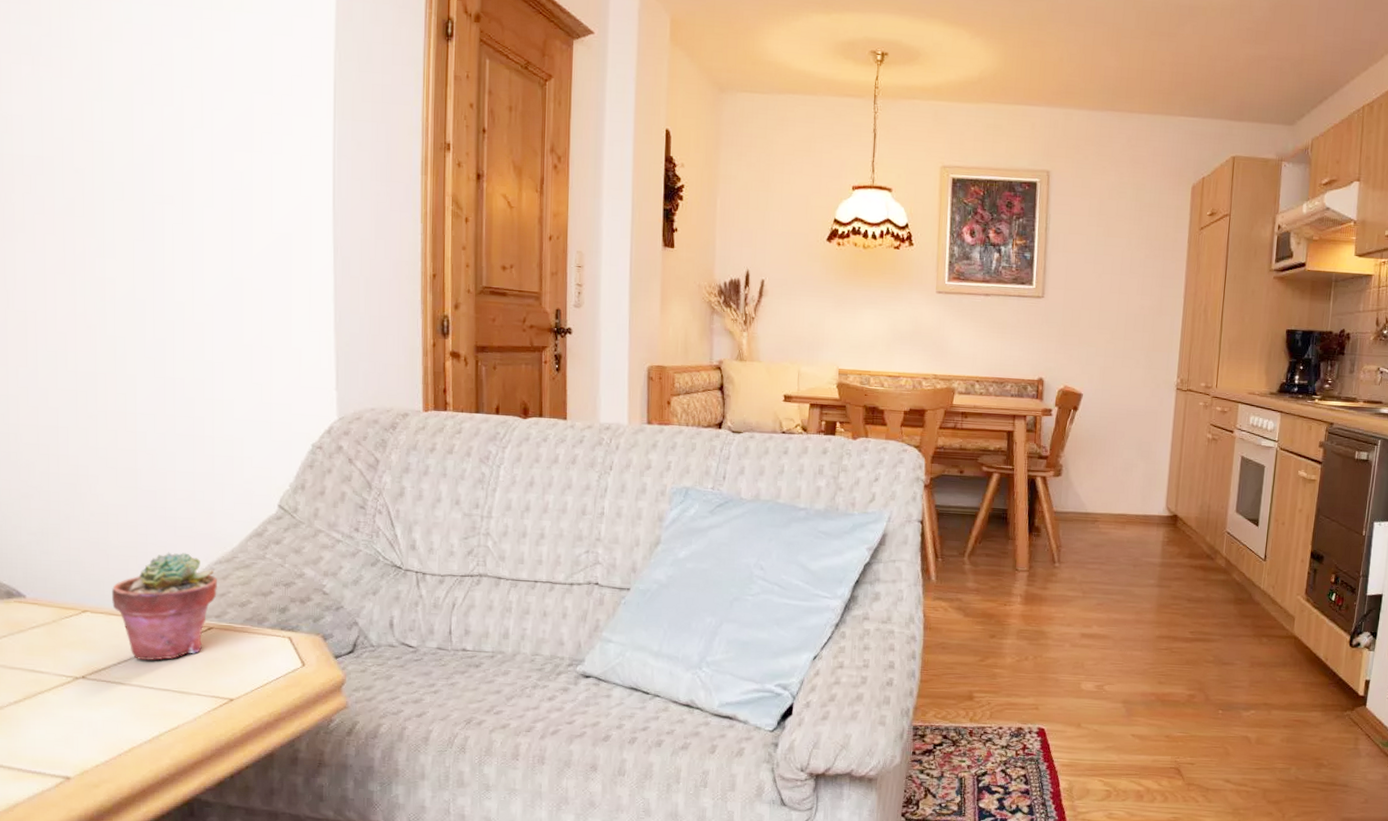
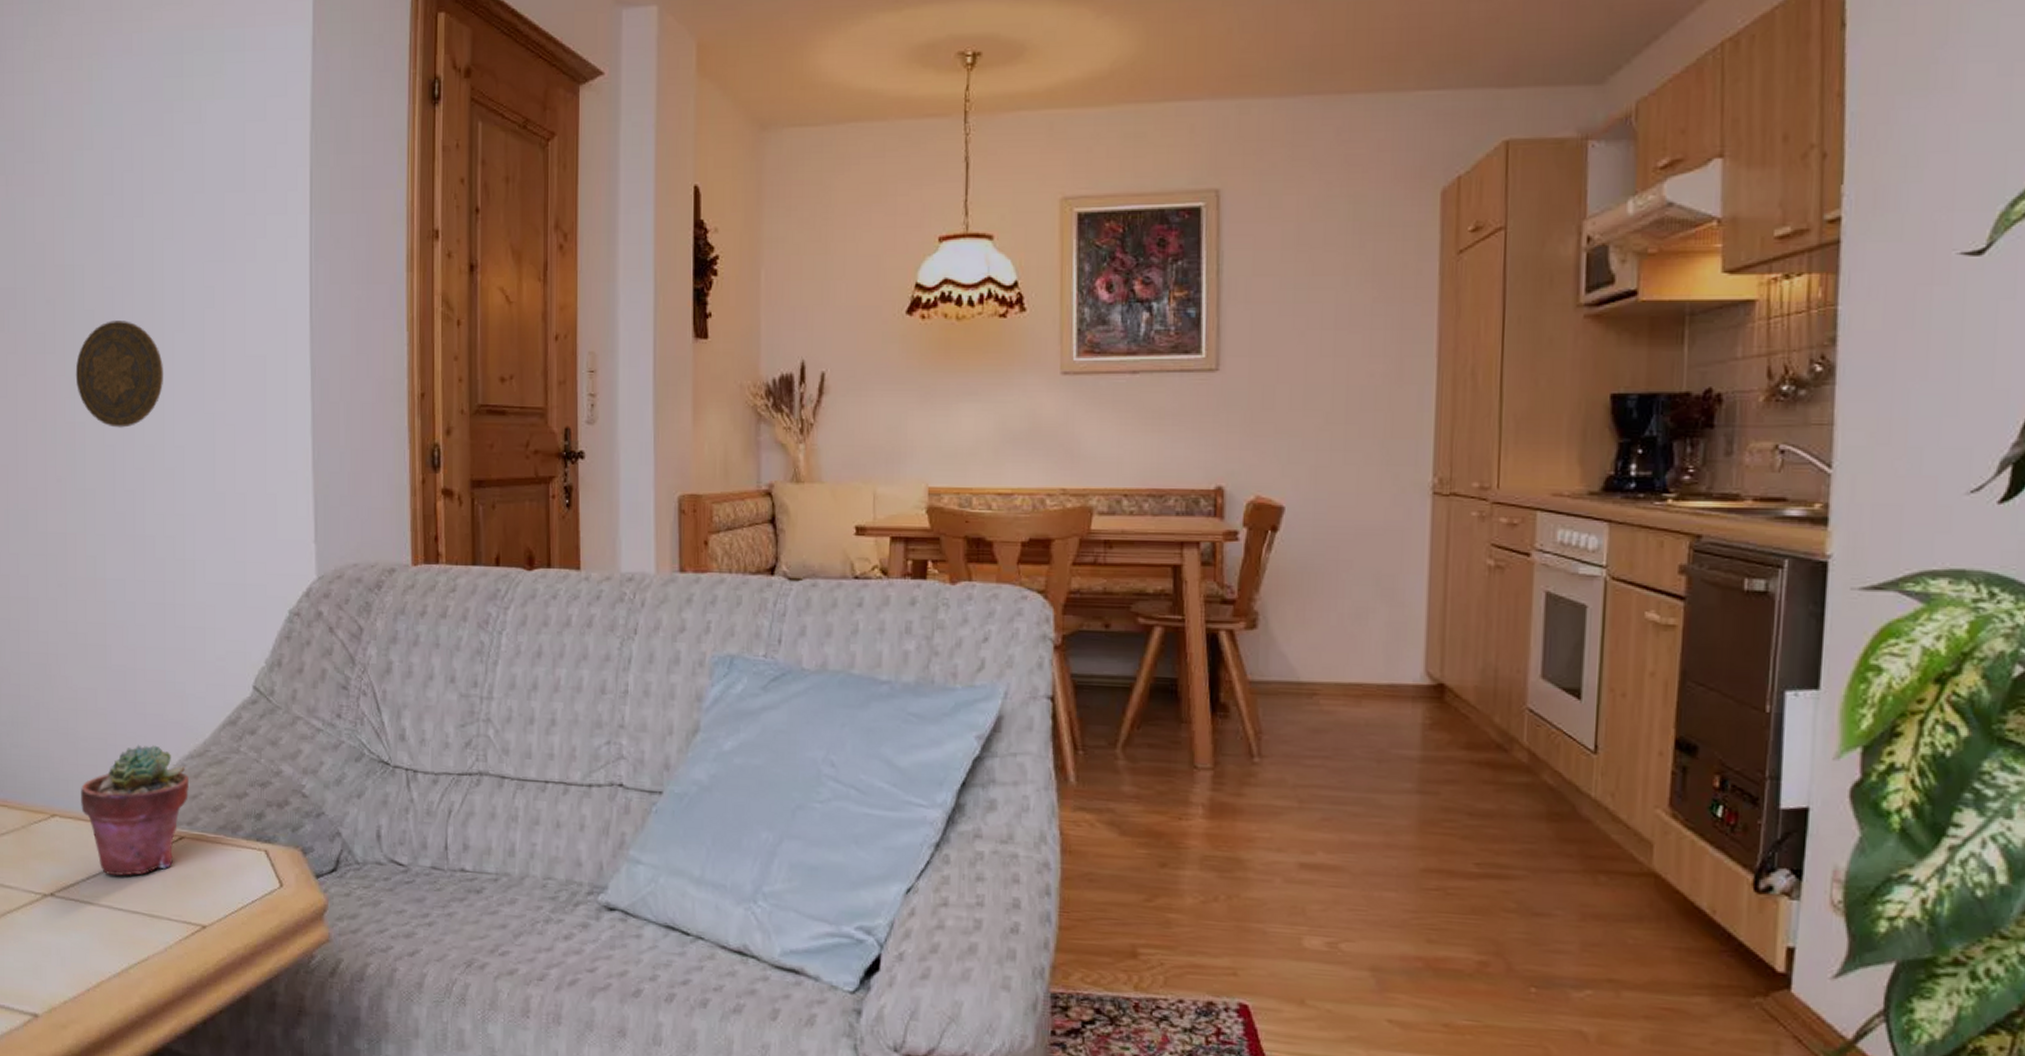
decorative plate: none [105,193,193,286] -> present [75,321,163,428]

